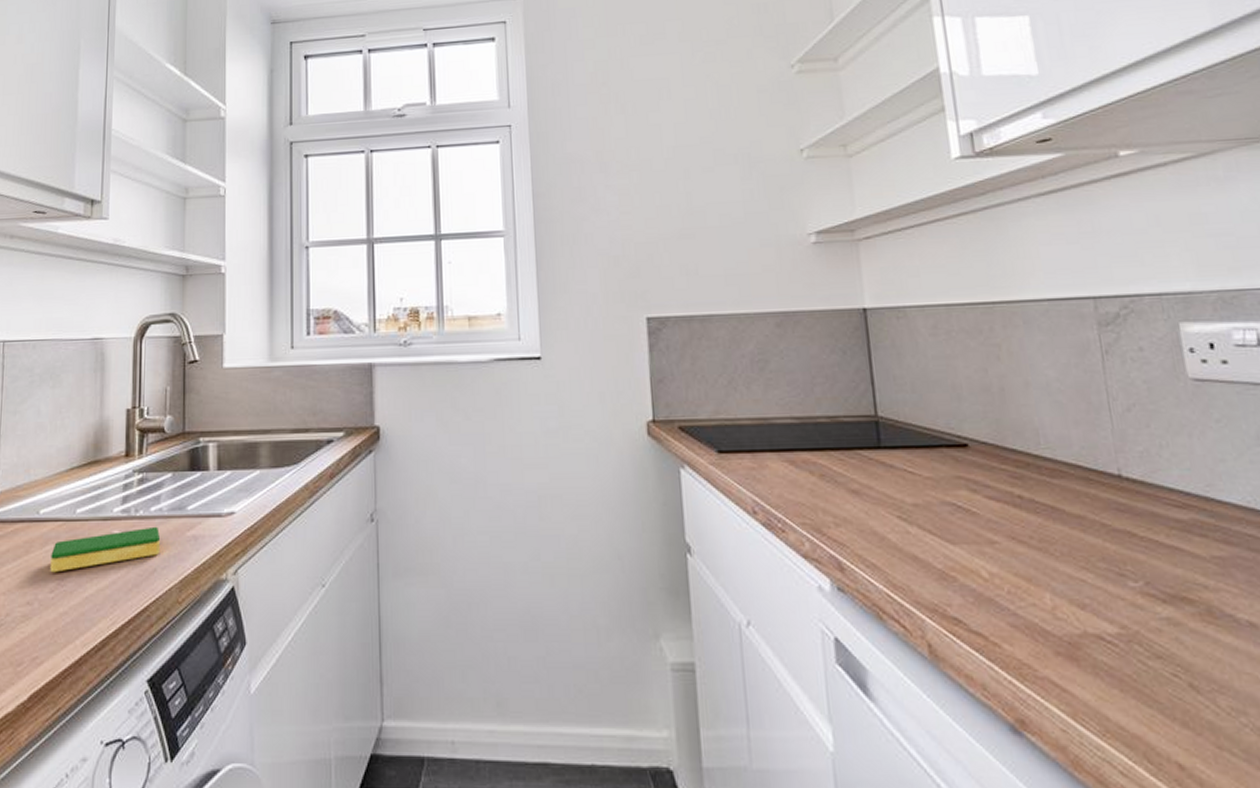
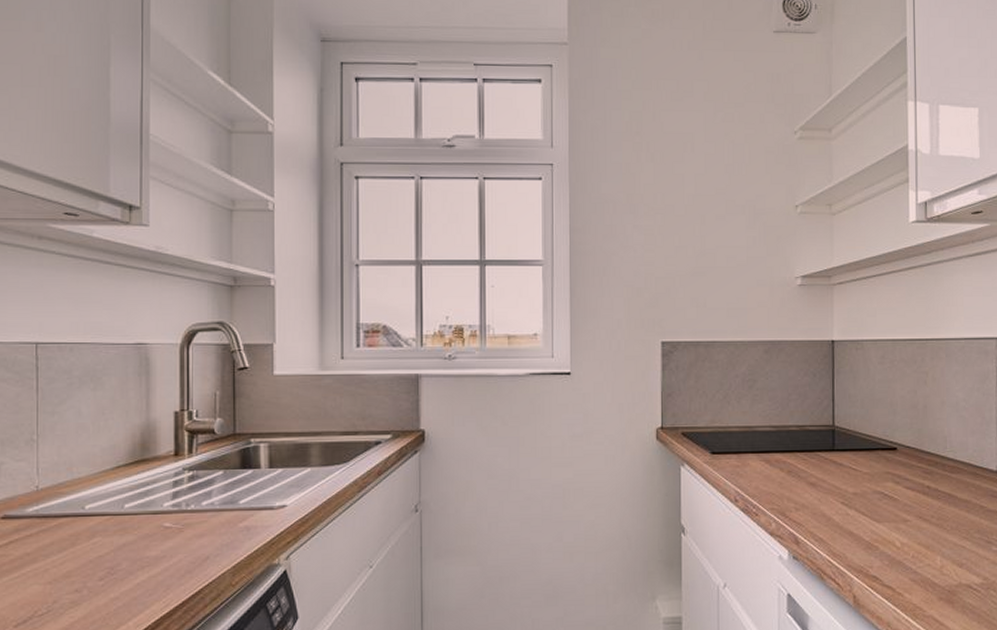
dish sponge: present [50,526,161,573] -> none [99,519,213,563]

